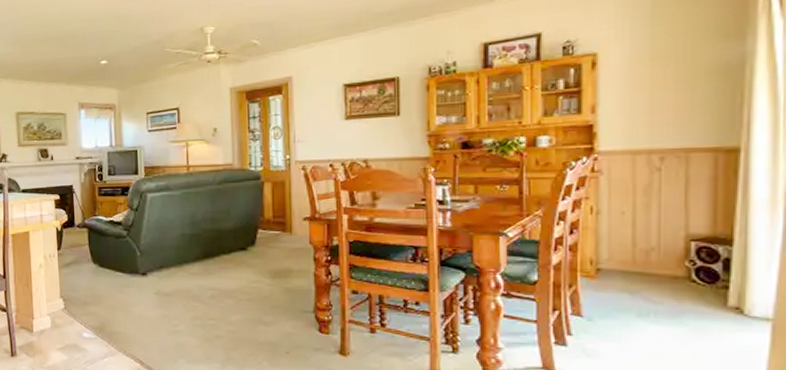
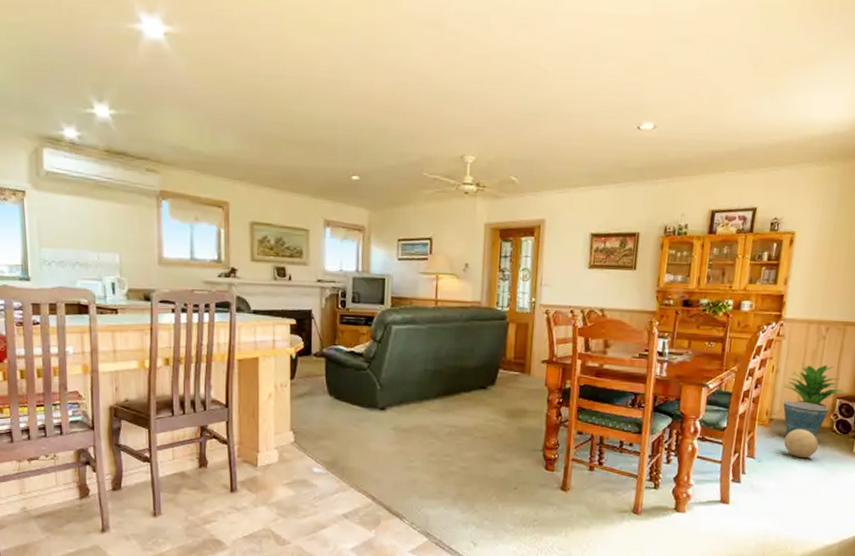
potted plant: none [610,201,700,252] -> present [784,362,844,407]
bucket: none [612,245,684,290] -> present [783,399,830,438]
decorative ball: none [621,279,673,316] -> present [783,428,819,459]

